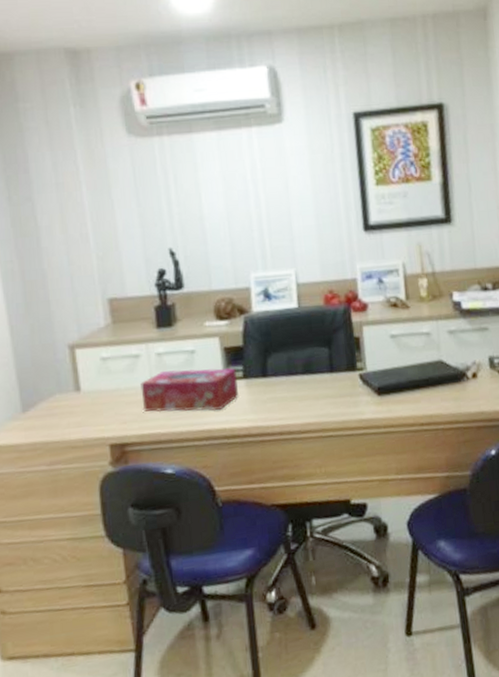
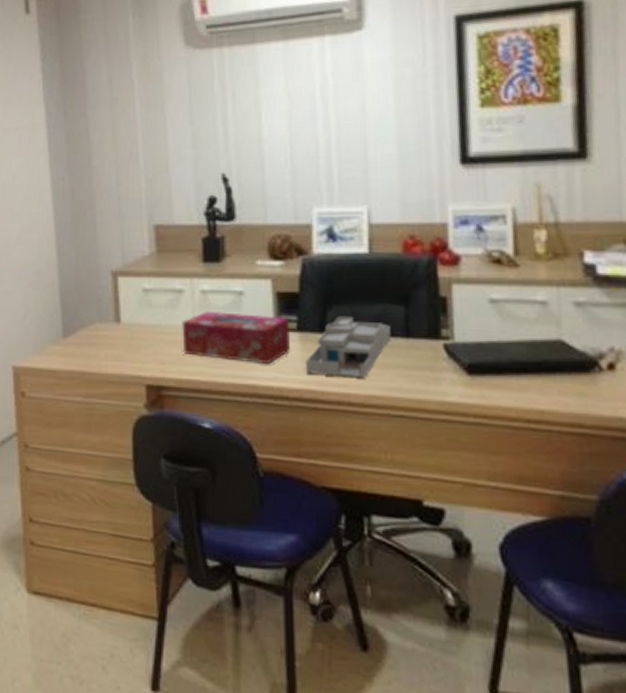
desk organizer: none [252,360,319,413] -> present [306,316,391,377]

